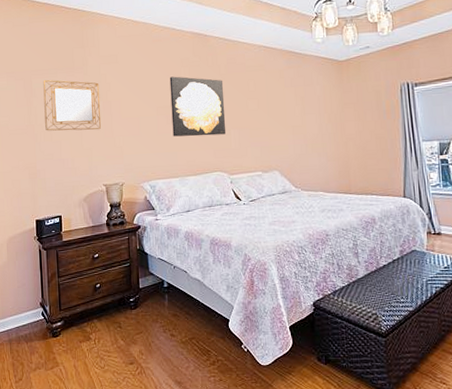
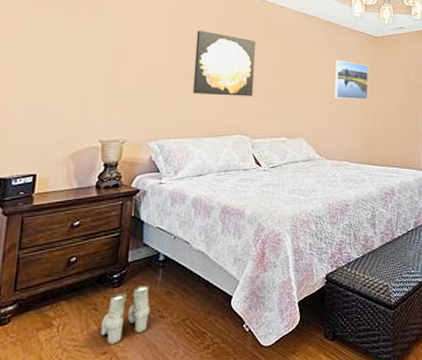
home mirror: present [43,79,101,131] -> none [31,14,111,79]
boots: none [126,308,163,357] -> present [100,285,150,345]
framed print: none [302,90,339,129] -> present [334,60,369,100]

